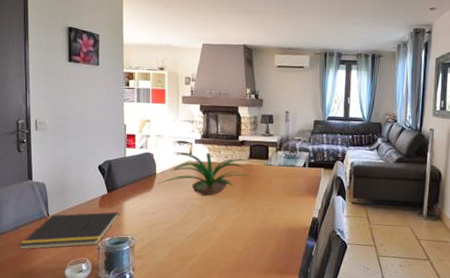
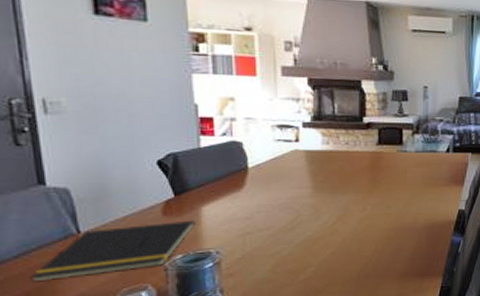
plant: present [159,152,251,196] -> none [253,139,380,192]

